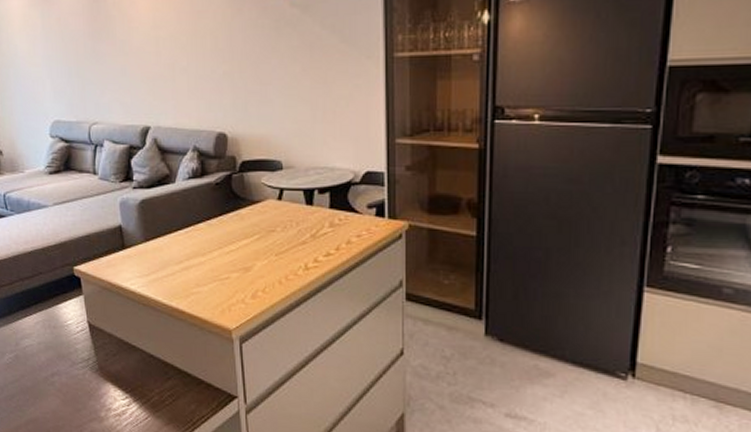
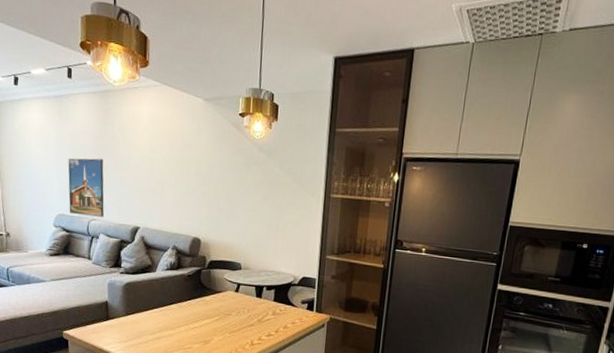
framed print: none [58,44,106,120] -> present [68,157,104,217]

